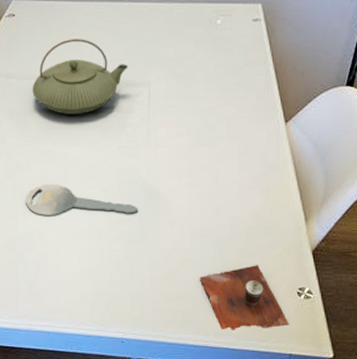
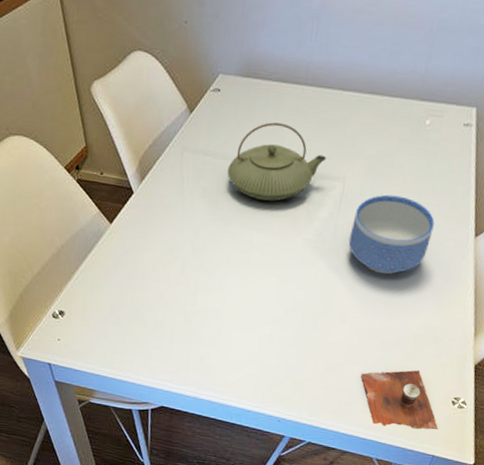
key: present [25,183,139,217] -> none [206,265,314,306]
bowl: none [163,93,244,172] -> present [348,194,435,275]

